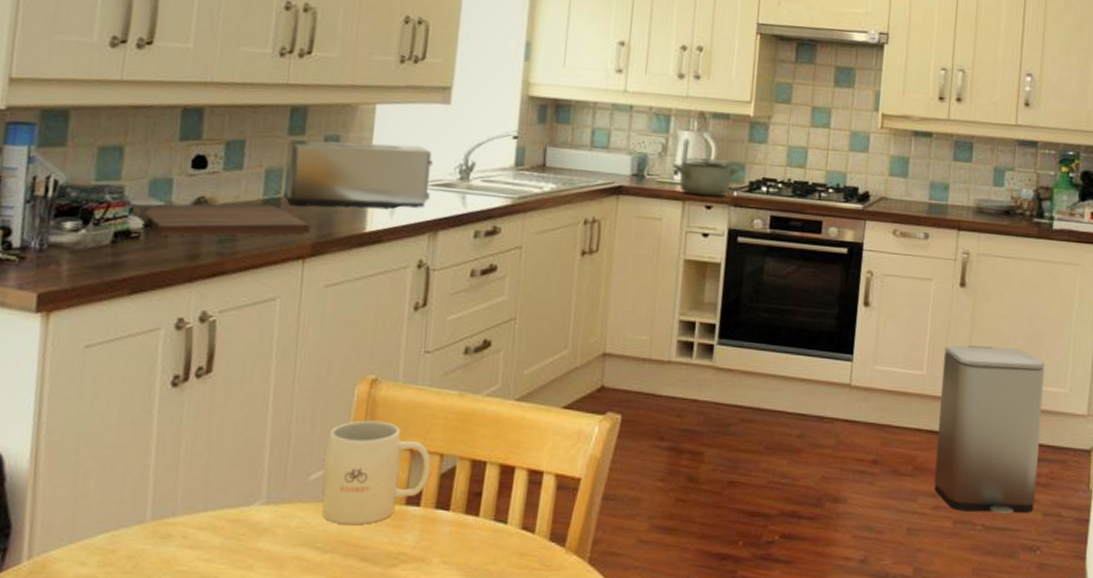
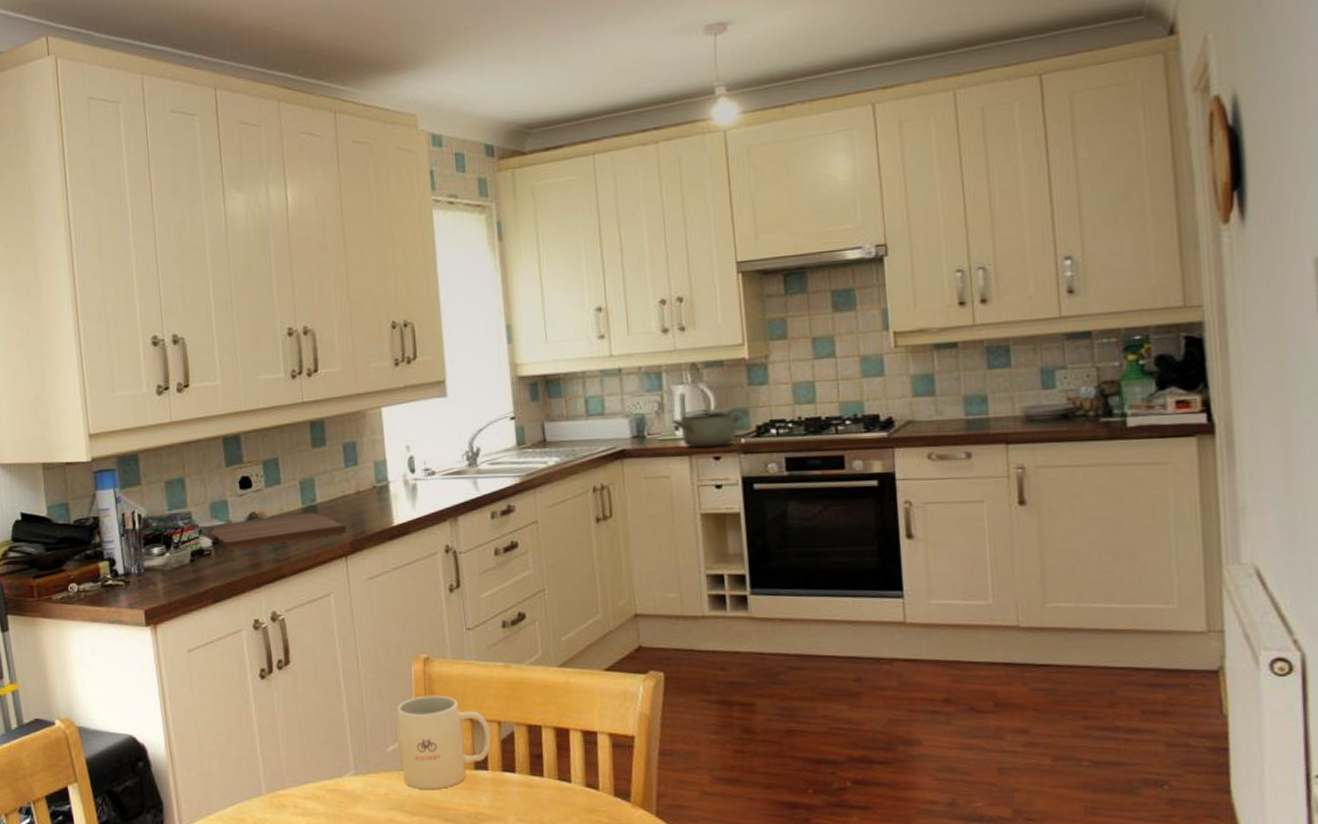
toaster: present [282,139,434,209] -> none [314,439,445,510]
pedal bin: present [934,345,1046,515] -> none [1010,565,1154,748]

